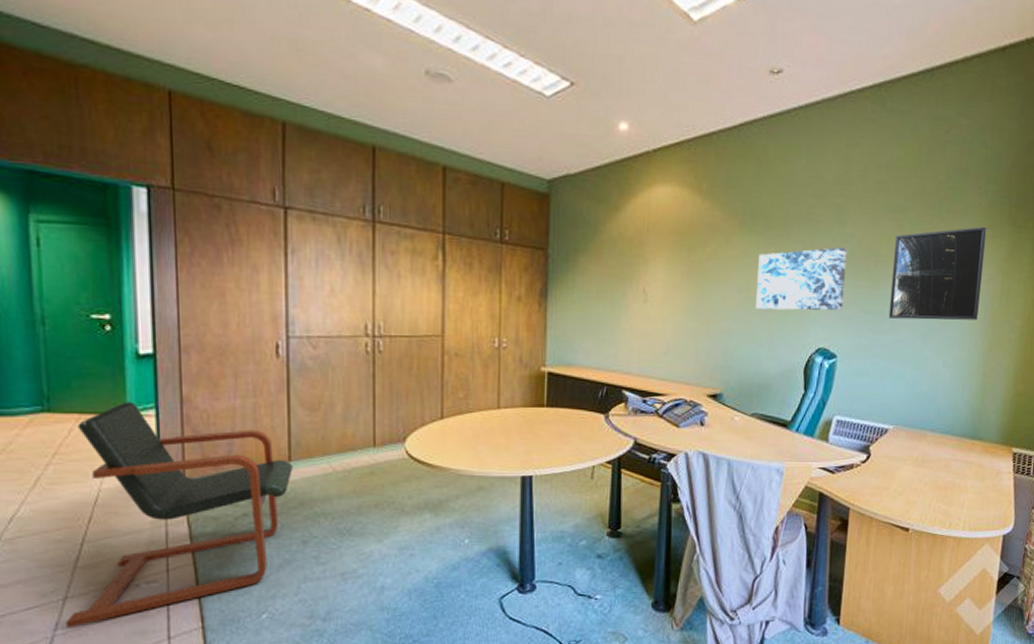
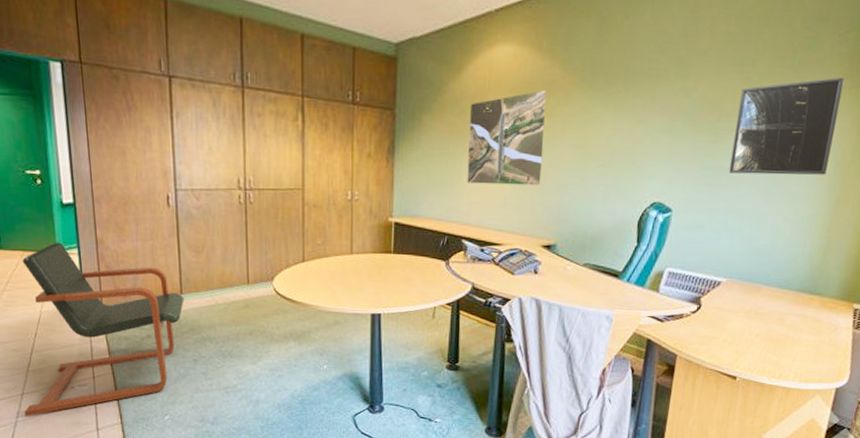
map: none [627,233,708,332] -> present [467,90,547,186]
wall art: present [756,246,847,311] -> none [592,101,689,166]

